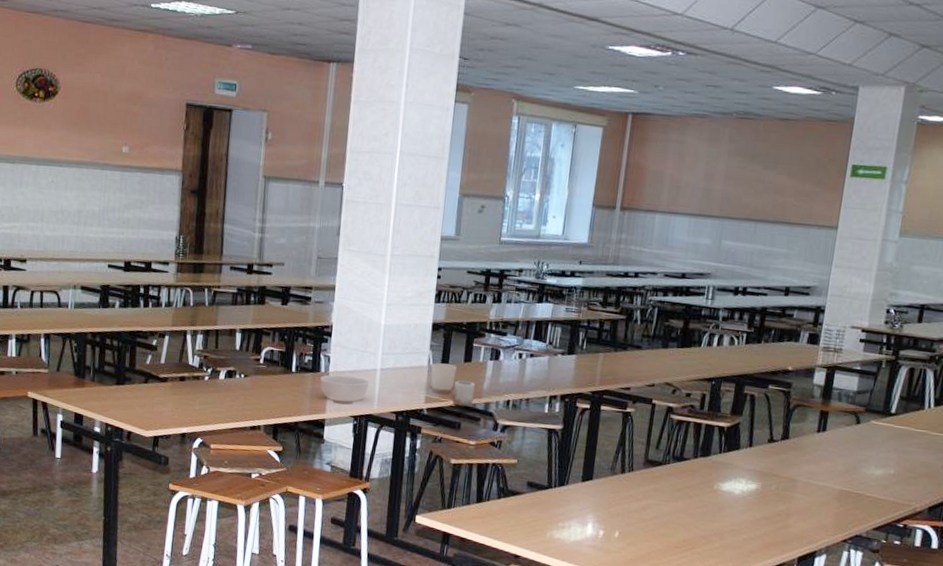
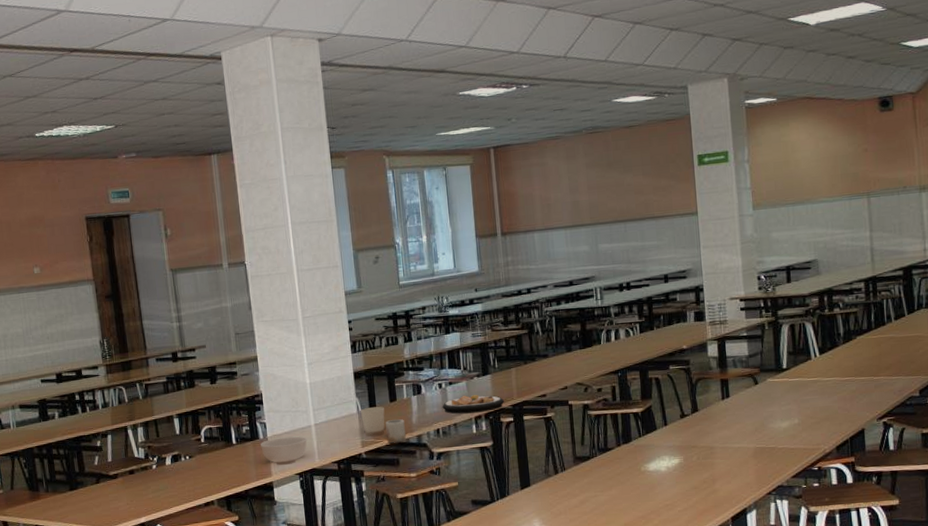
plate: none [518,370,584,394] -> present [442,395,504,415]

